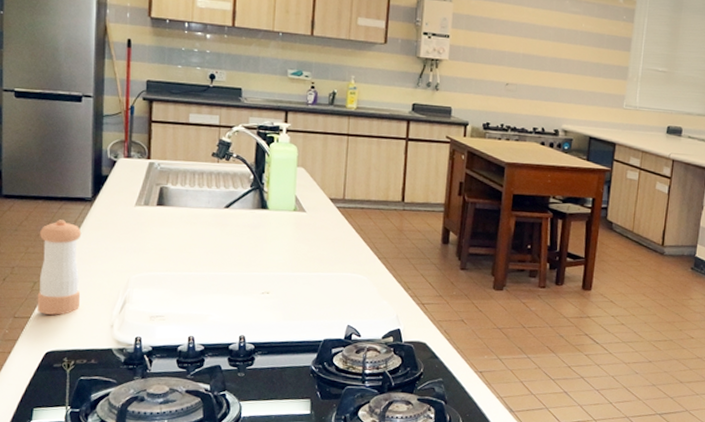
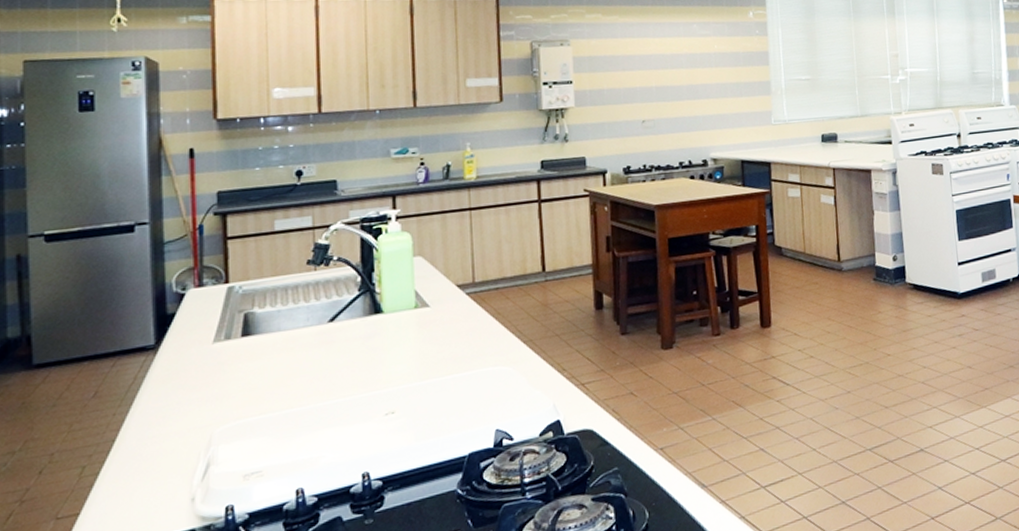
pepper shaker: present [37,219,82,315] -> none [86,379,147,506]

